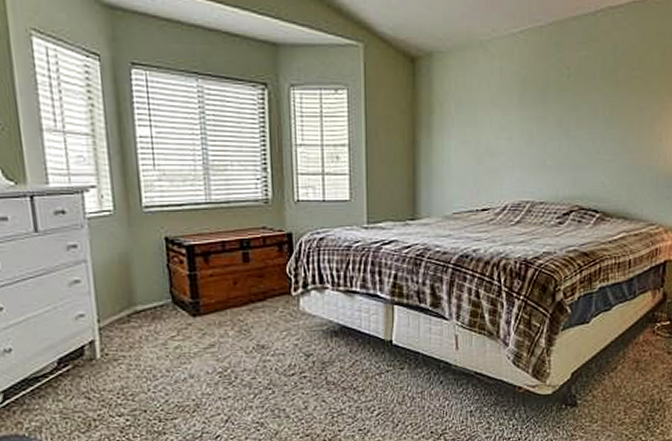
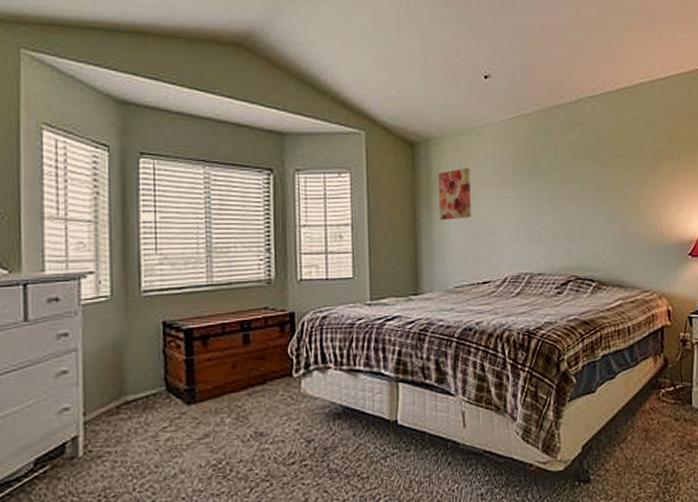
wall art: none [440,86,474,143] -> present [439,167,471,221]

